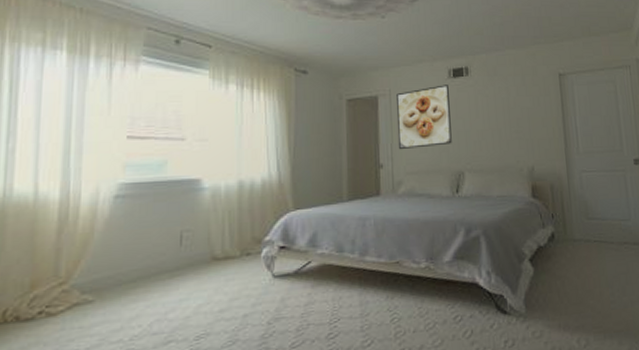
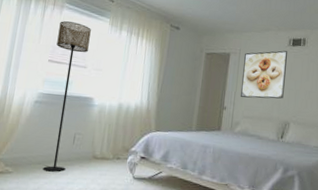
floor lamp: none [136,80,184,289] -> present [43,21,91,171]

